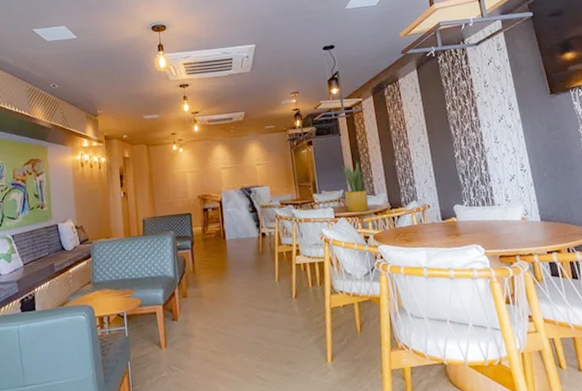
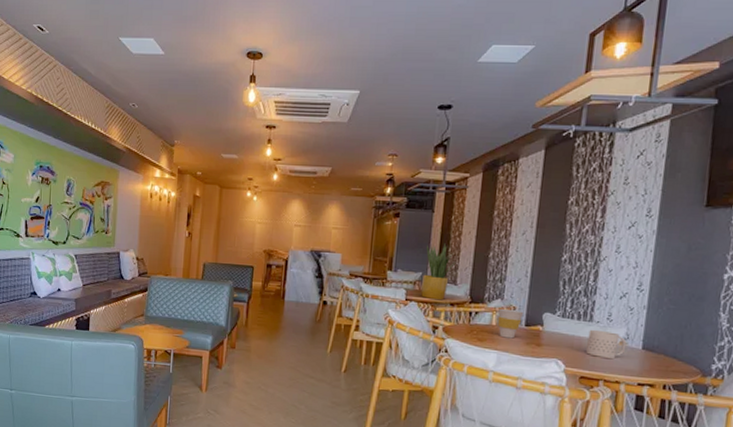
cup: none [416,207,438,235] -> present [497,308,524,339]
mug: none [494,211,528,236] -> present [586,329,627,360]

